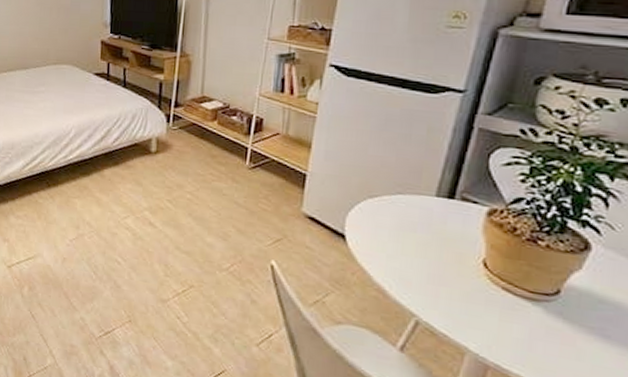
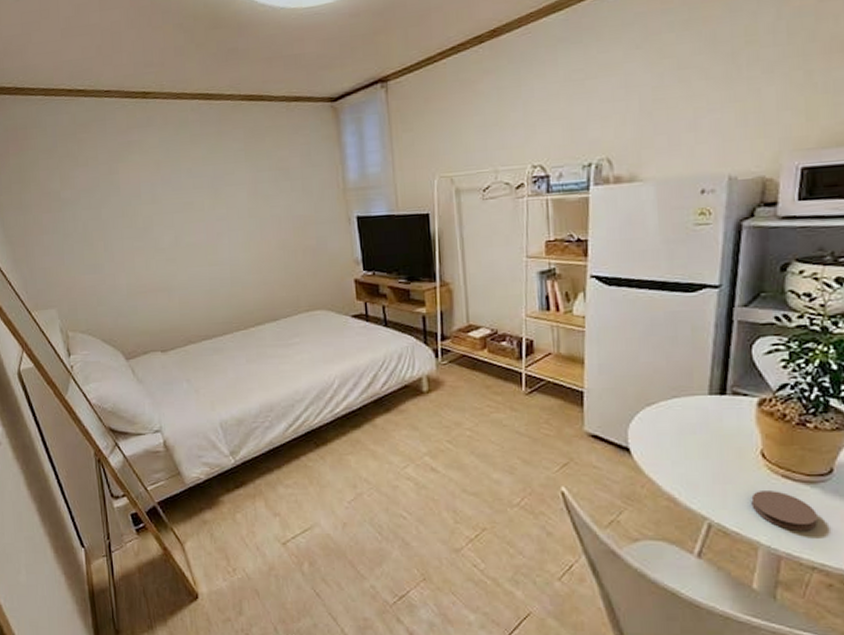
coaster: none [464,298,535,347] -> present [751,491,817,530]

